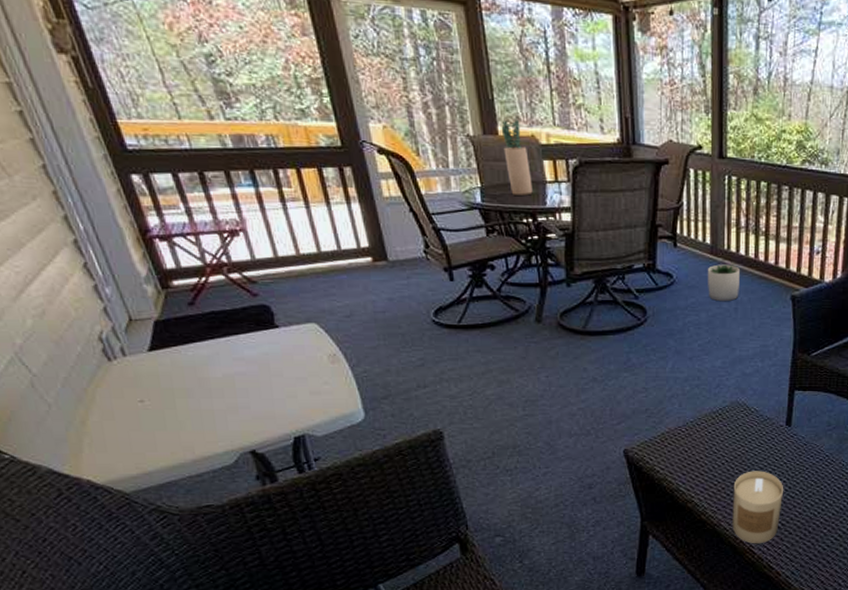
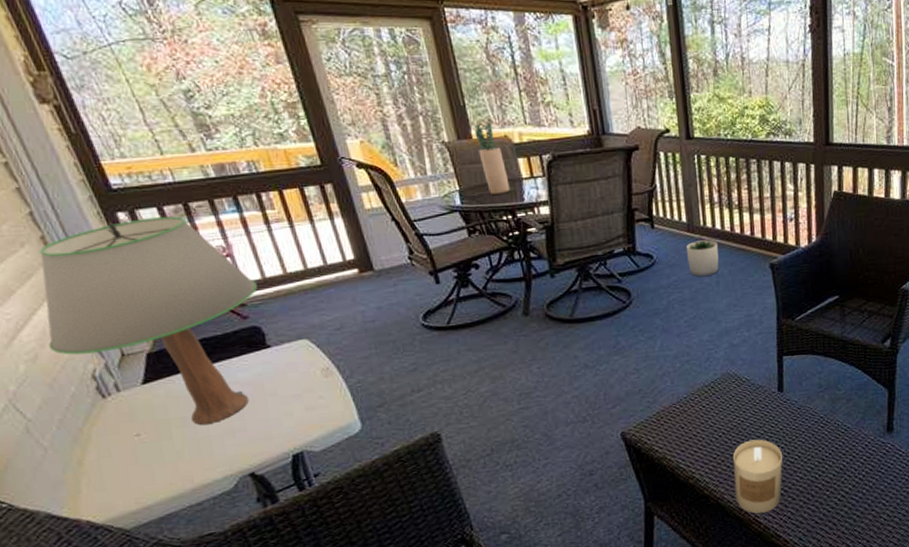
table lamp: none [51,182,270,397] -> present [39,216,258,425]

